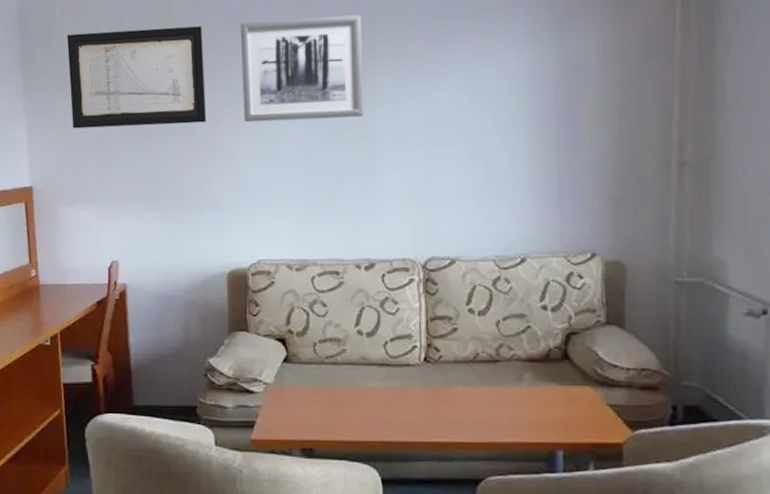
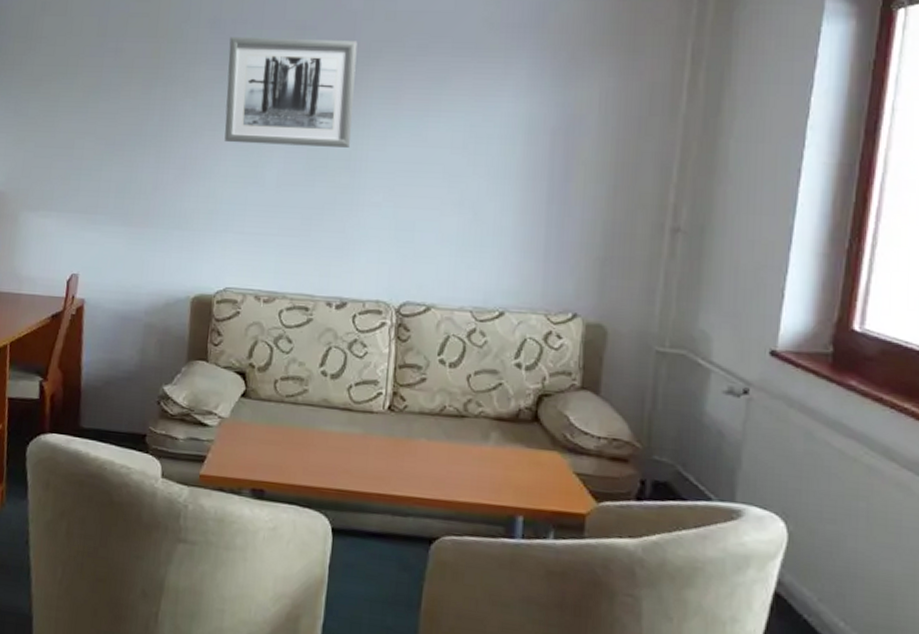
wall art: present [67,26,206,129] -> none [43,31,190,138]

